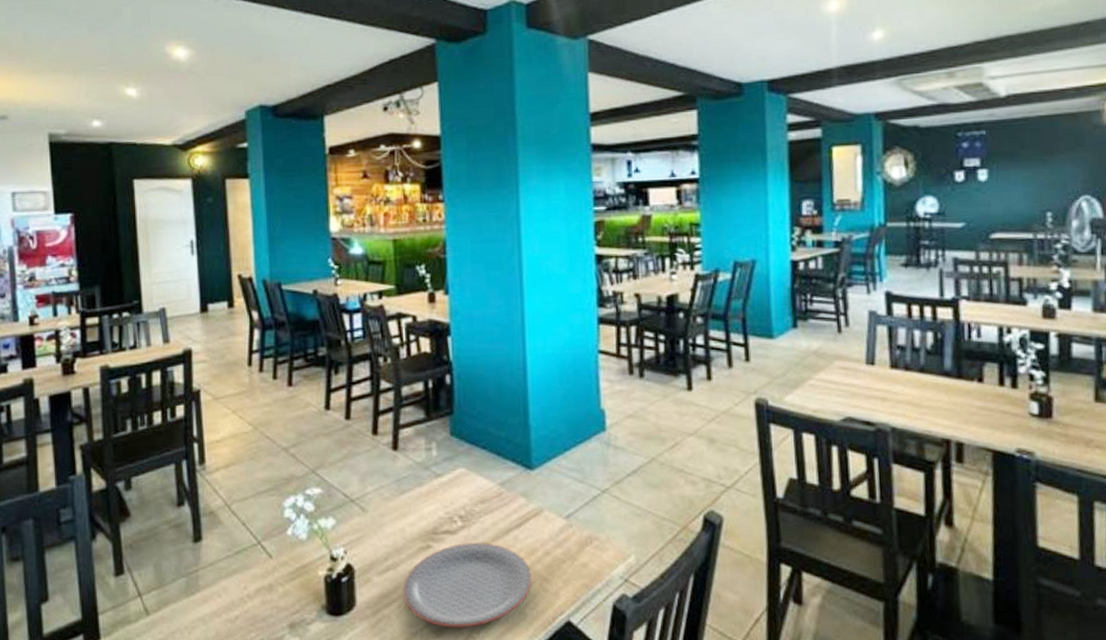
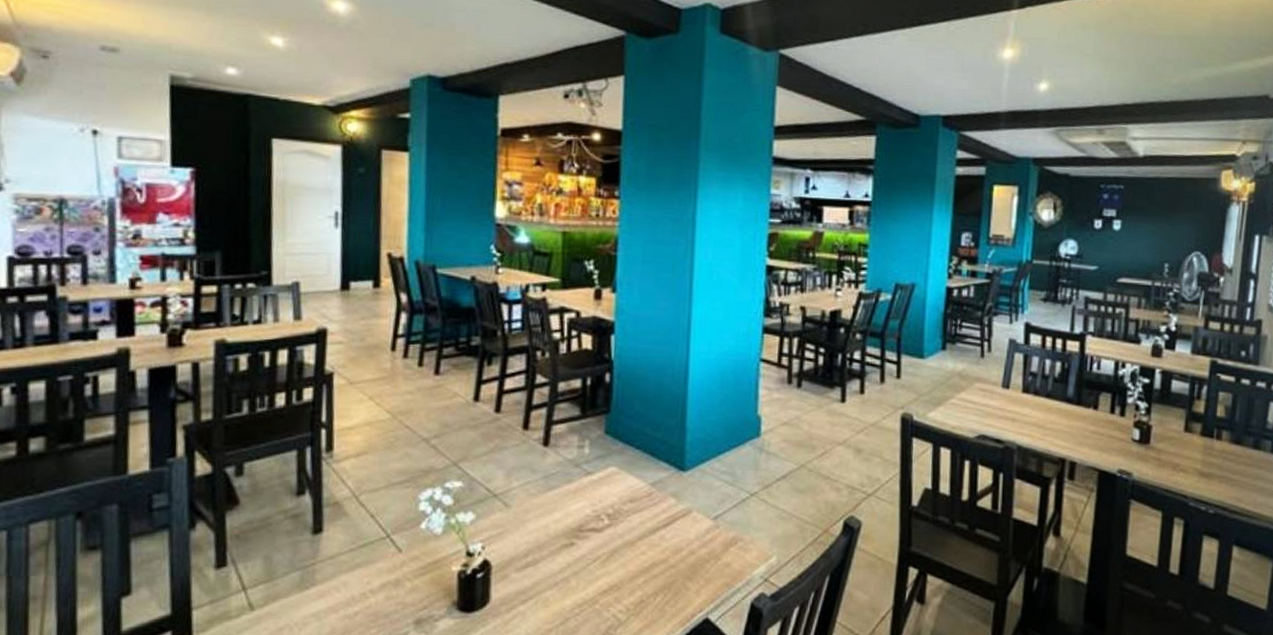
plate: present [403,542,532,628] -> none [541,540,675,625]

